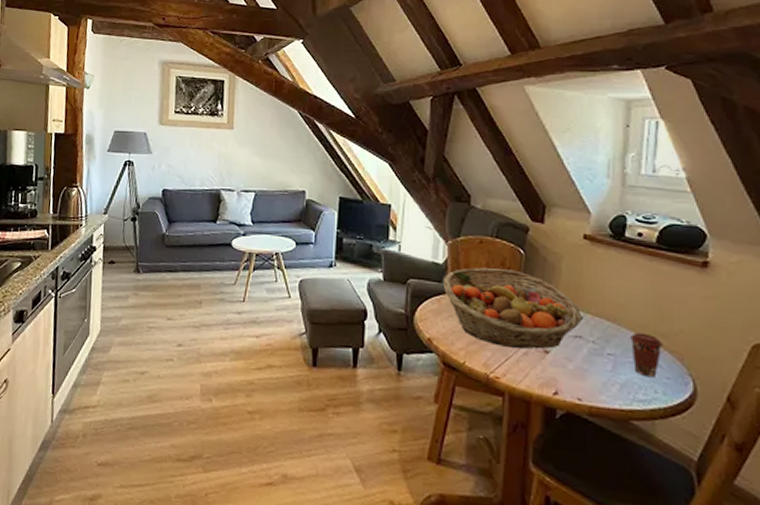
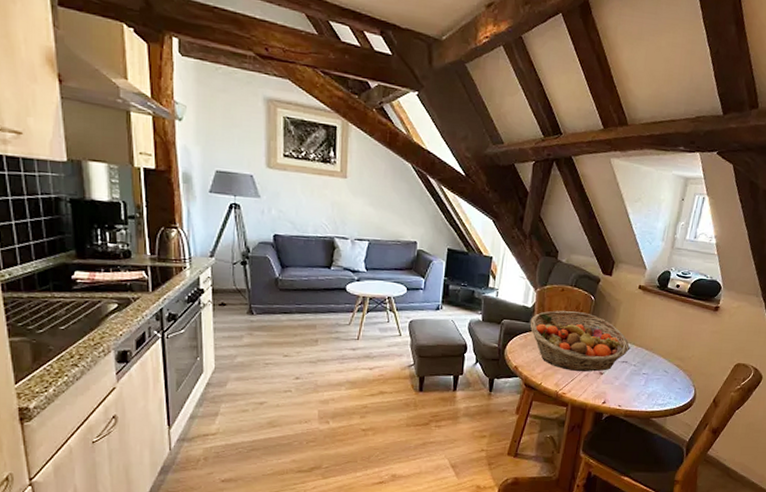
coffee cup: present [630,332,663,378] -> none [658,357,680,389]

